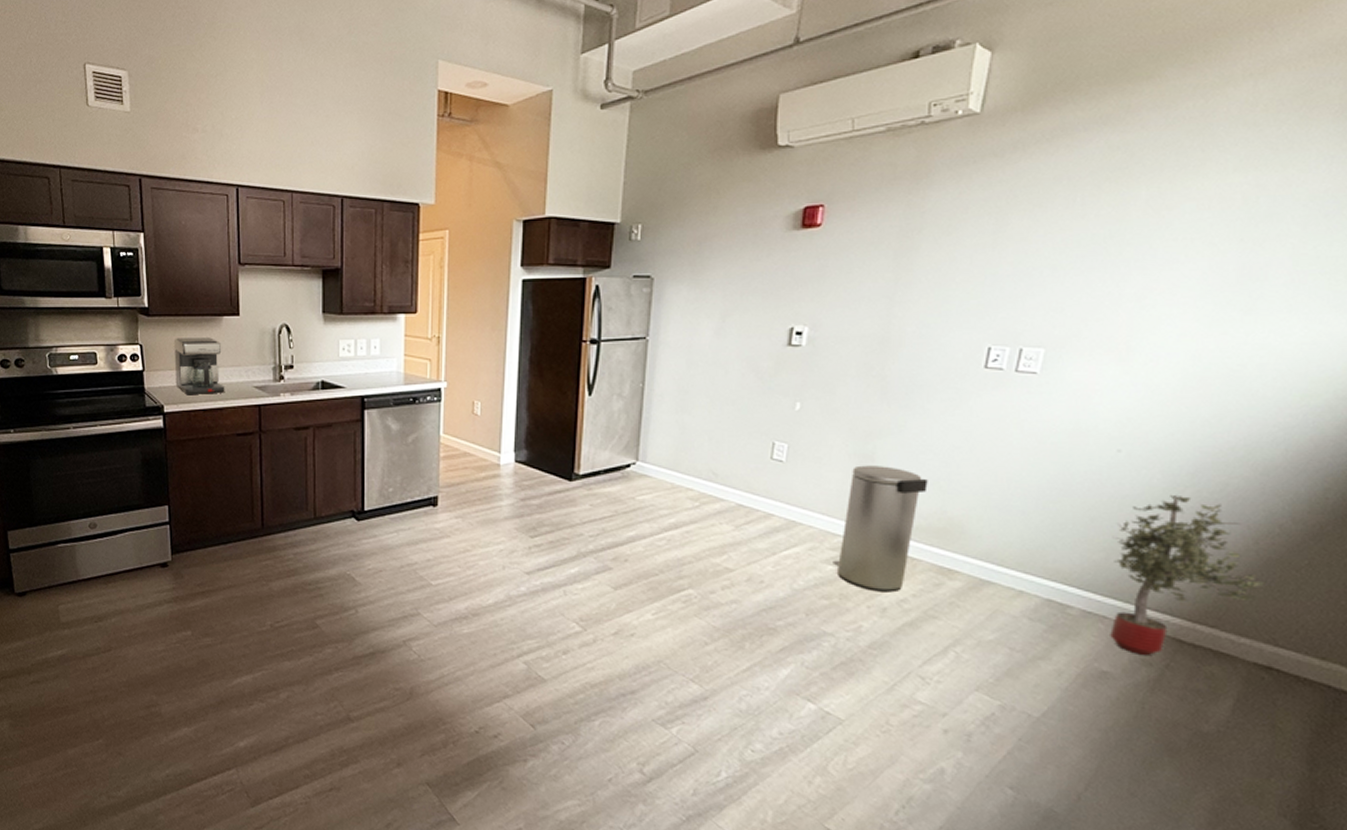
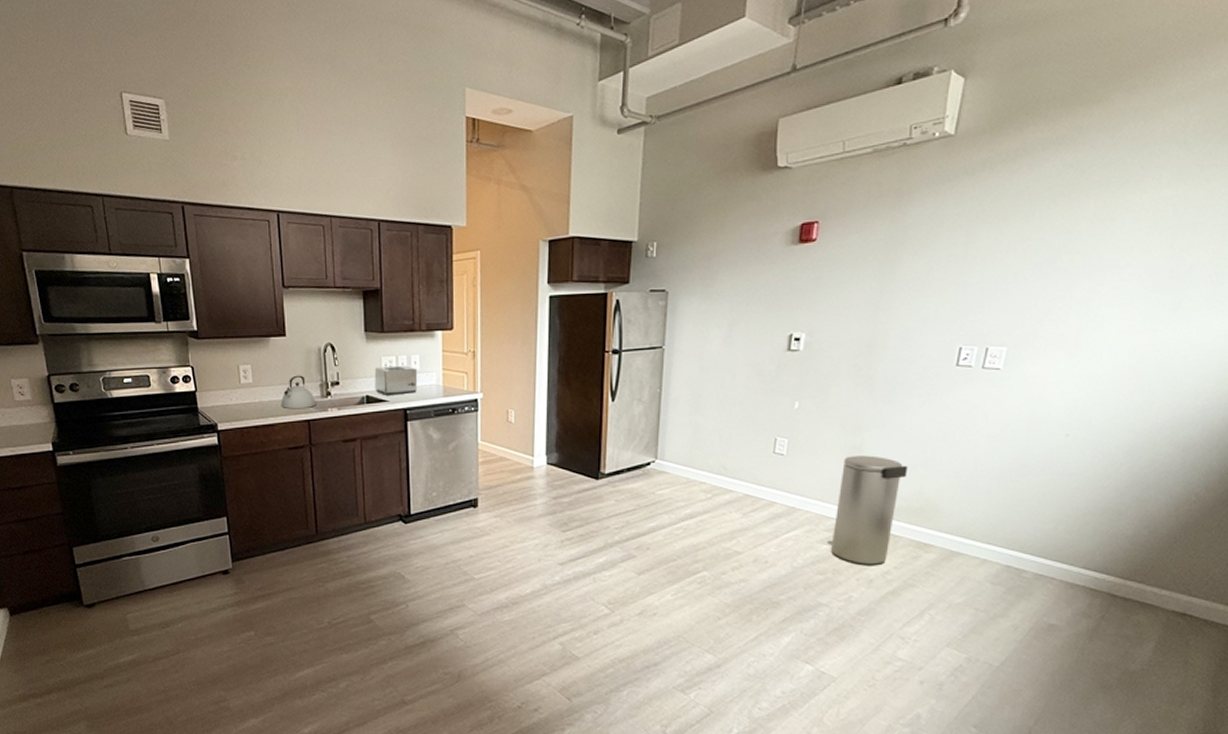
coffee maker: present [174,337,225,395] -> none [225,358,276,413]
kettle: none [231,357,268,393] -> present [281,375,317,409]
toaster: none [332,350,377,381] -> present [375,365,418,395]
potted tree: present [1110,494,1267,655] -> none [1057,471,1185,609]

